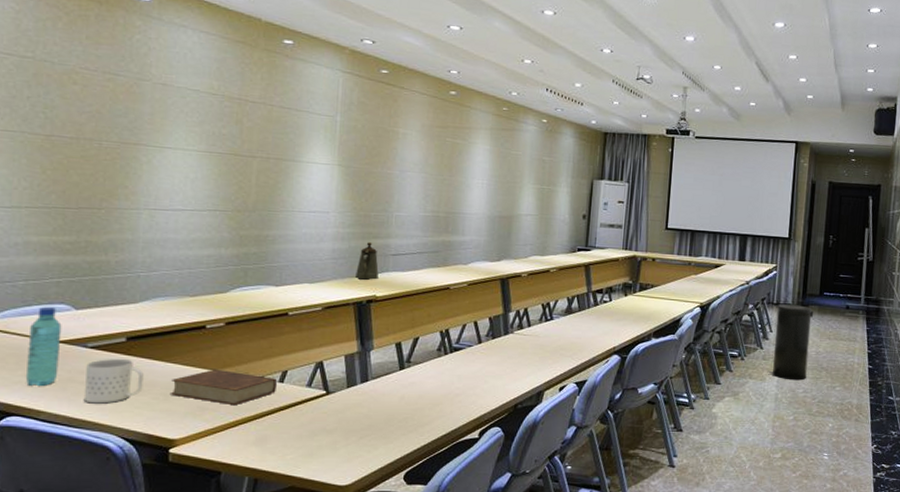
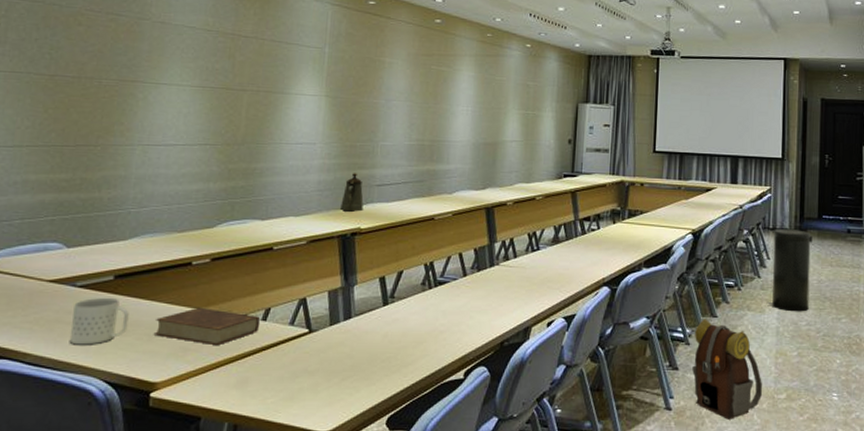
water bottle: present [25,306,62,386] -> none [14,245,53,327]
backpack: none [695,385,760,476] -> present [692,319,763,420]

